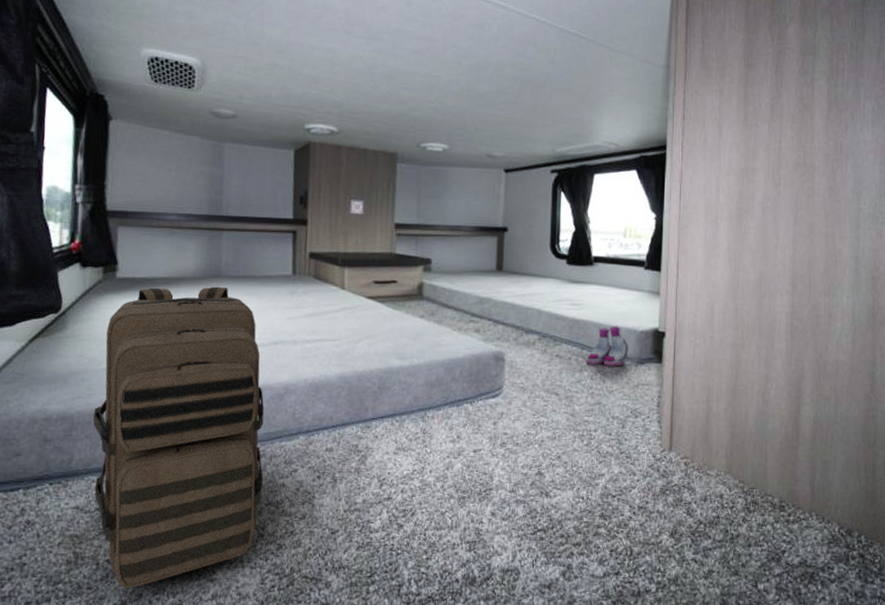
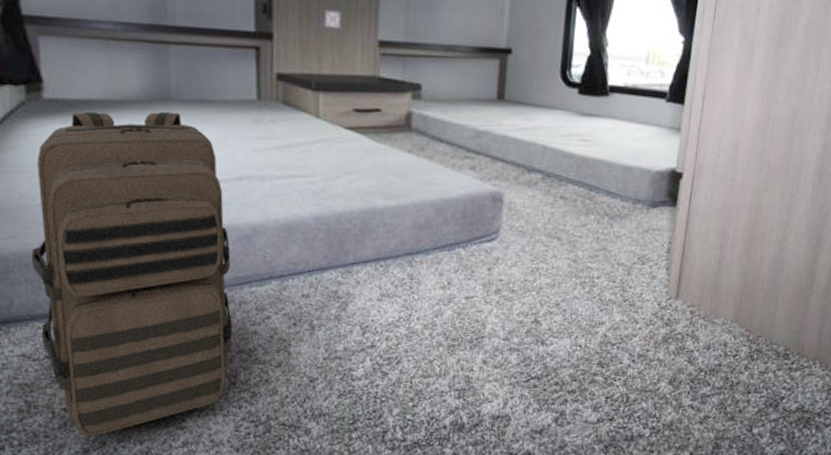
boots: present [587,326,628,367] -> none [594,165,641,210]

